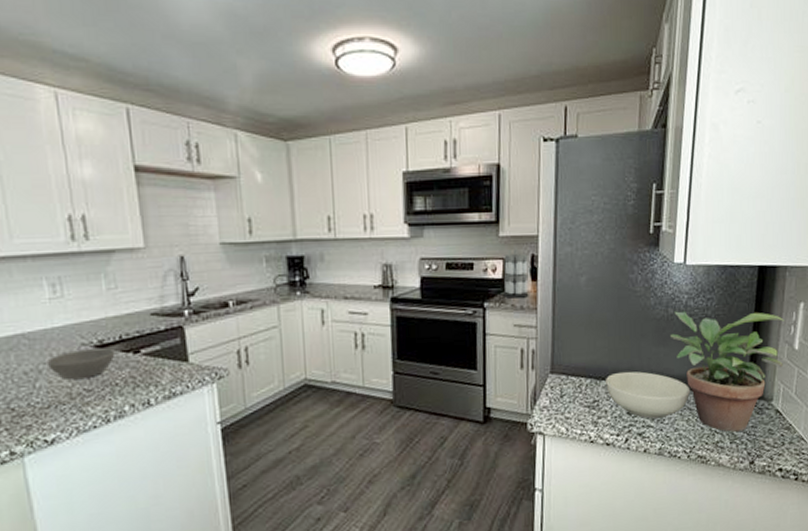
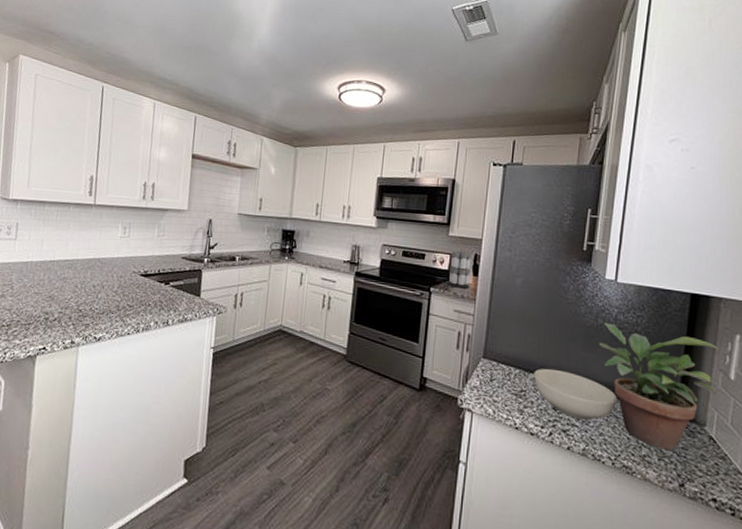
soup bowl: present [46,348,116,381] -> none [108,275,154,298]

